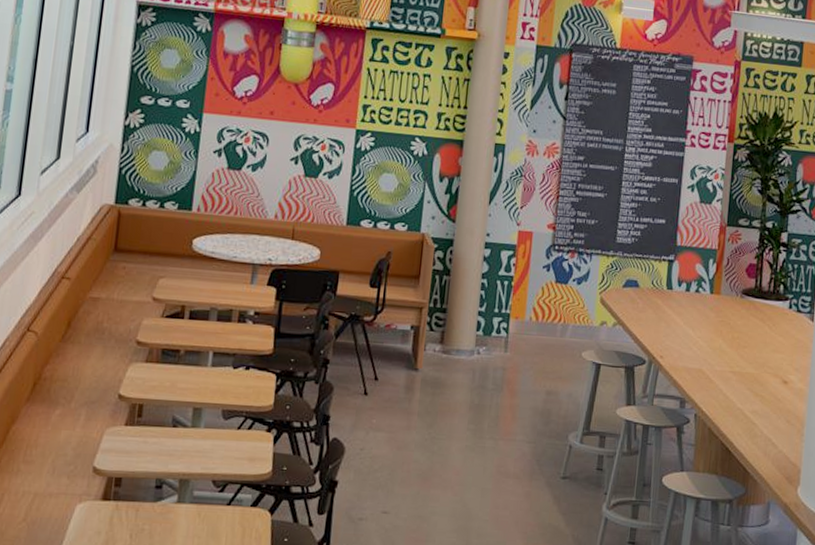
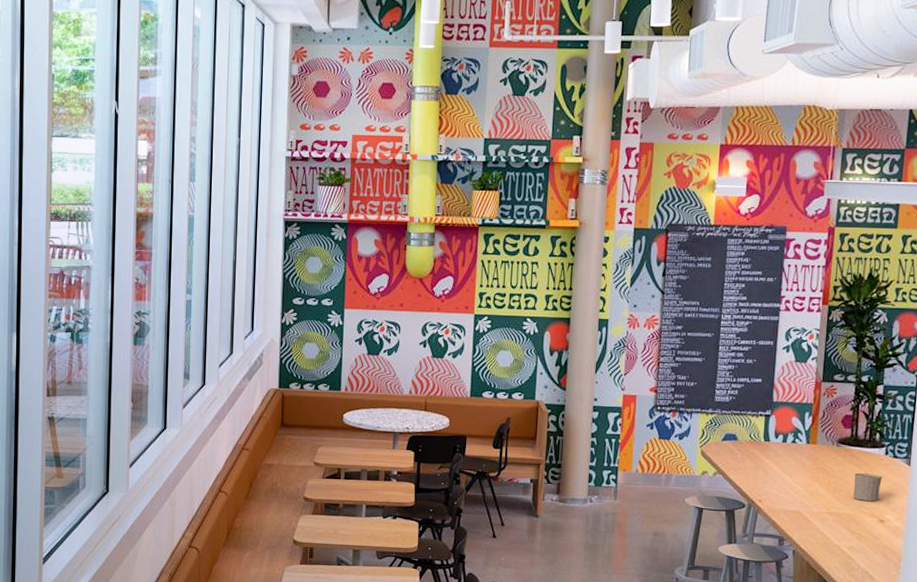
cup: none [756,327,786,360] -> present [852,472,882,501]

